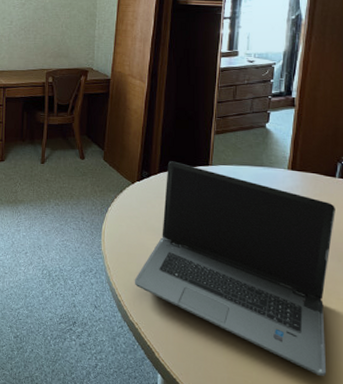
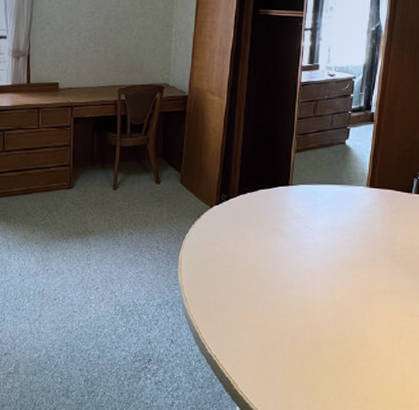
laptop computer: present [134,161,335,376] -> none [212,182,411,394]

